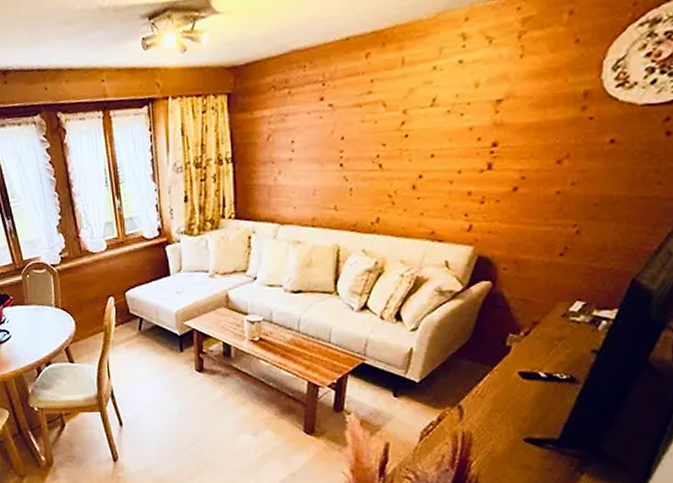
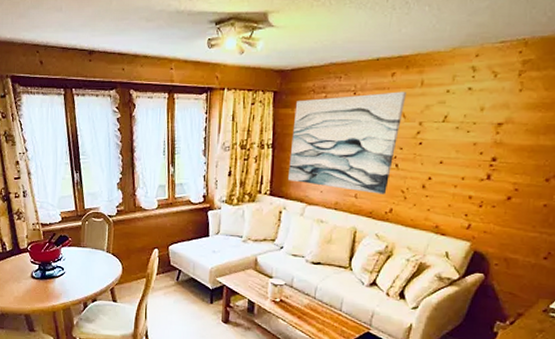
wall art: none [254,74,385,203] -> present [288,91,406,194]

